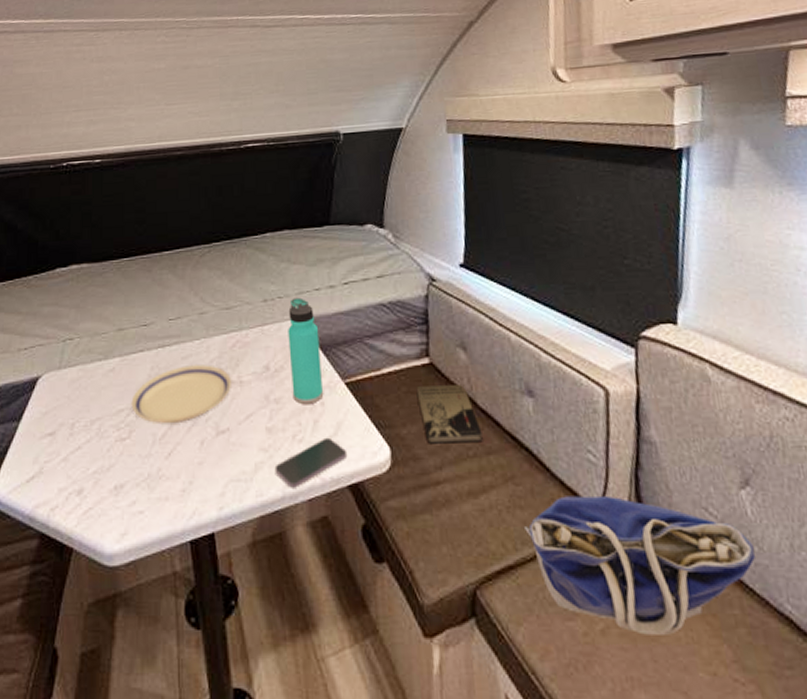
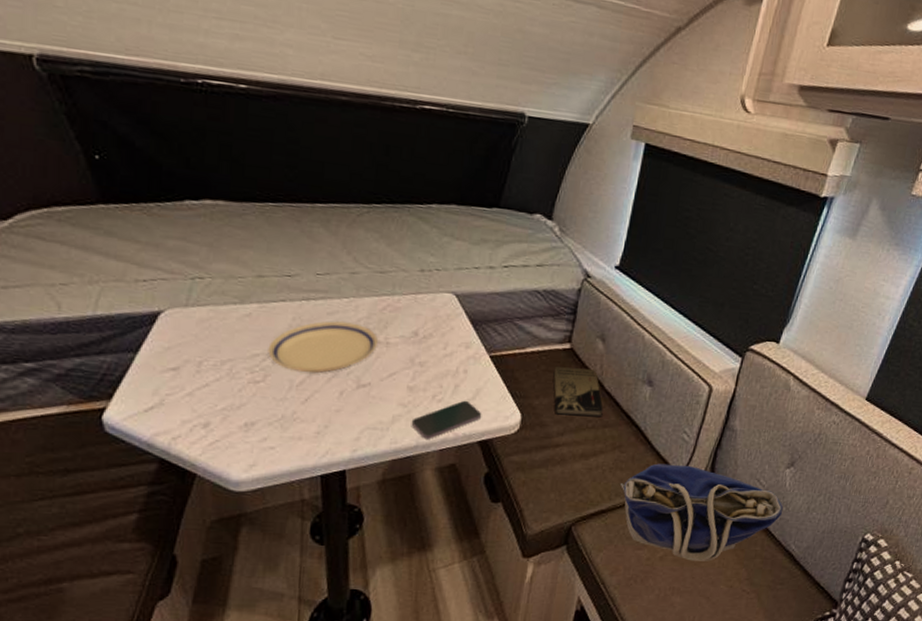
thermos bottle: present [288,297,324,405] -> none [437,272,473,371]

